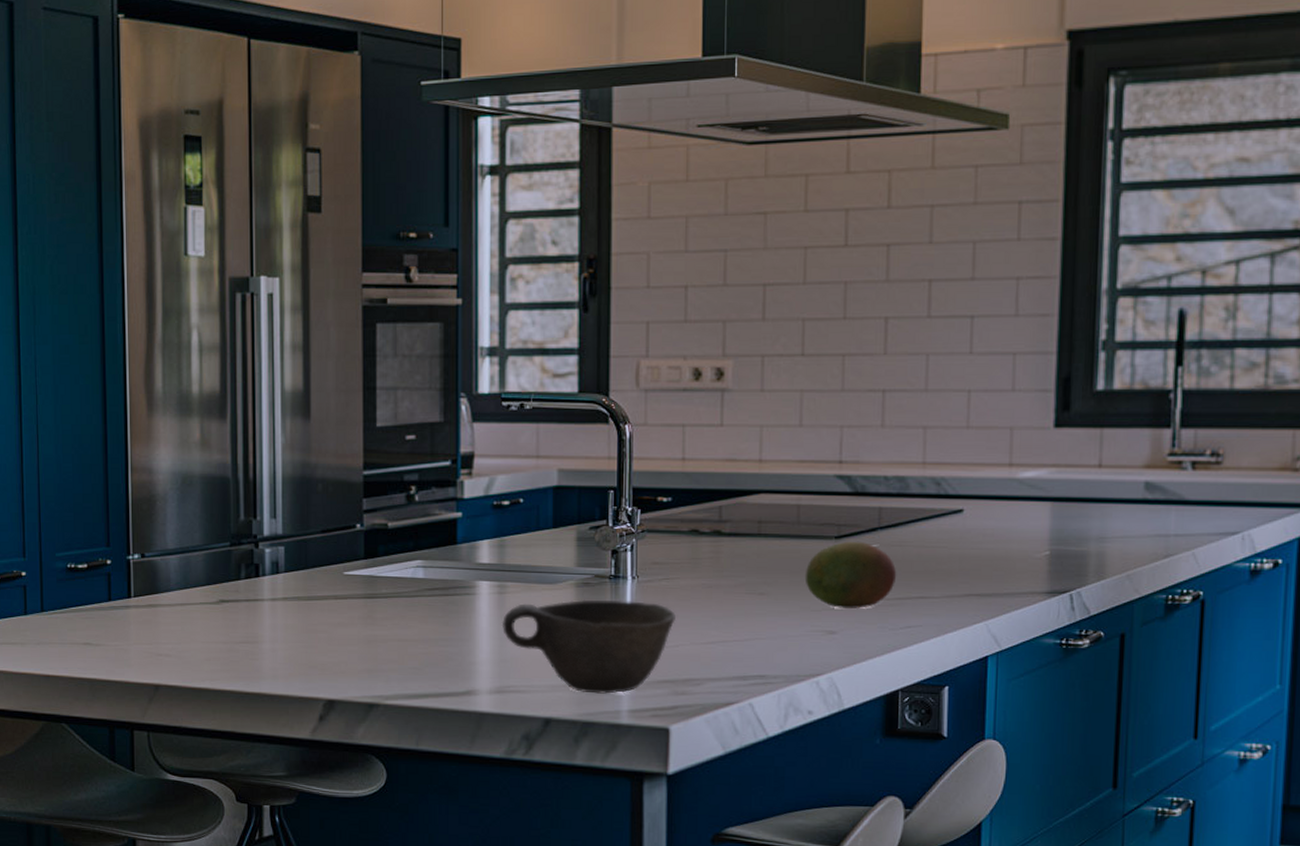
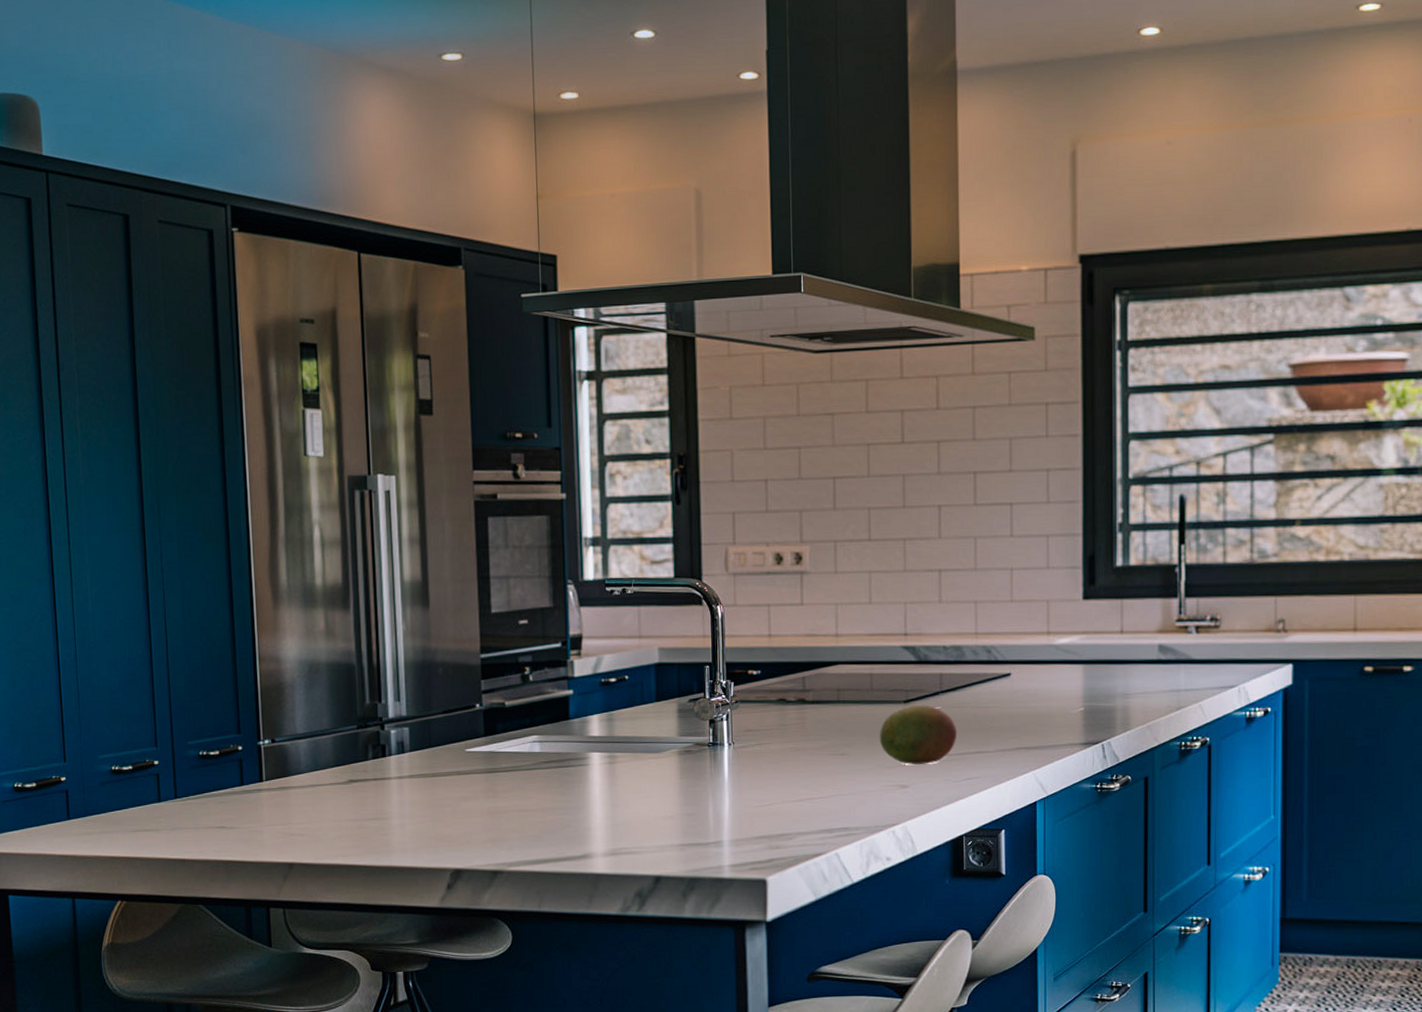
bowl: present [501,599,675,694] -> none [613,765,768,851]

